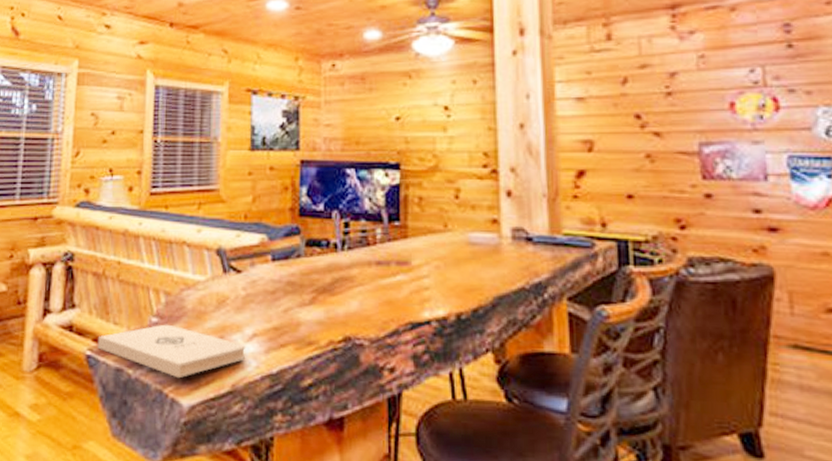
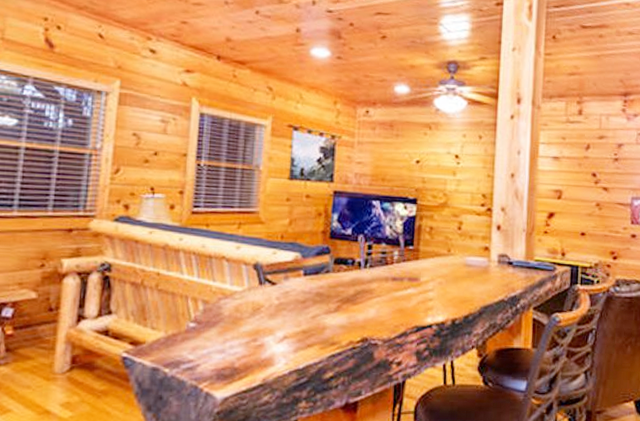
notepad: present [97,324,246,379] -> none [134,328,277,375]

